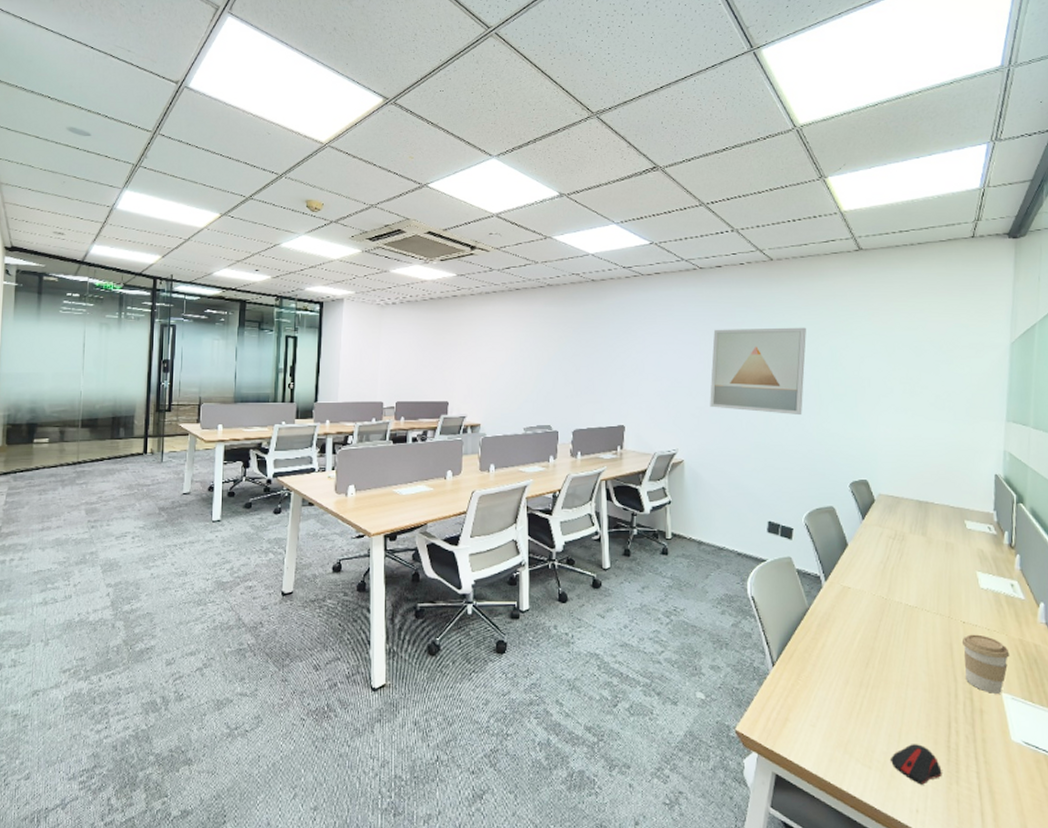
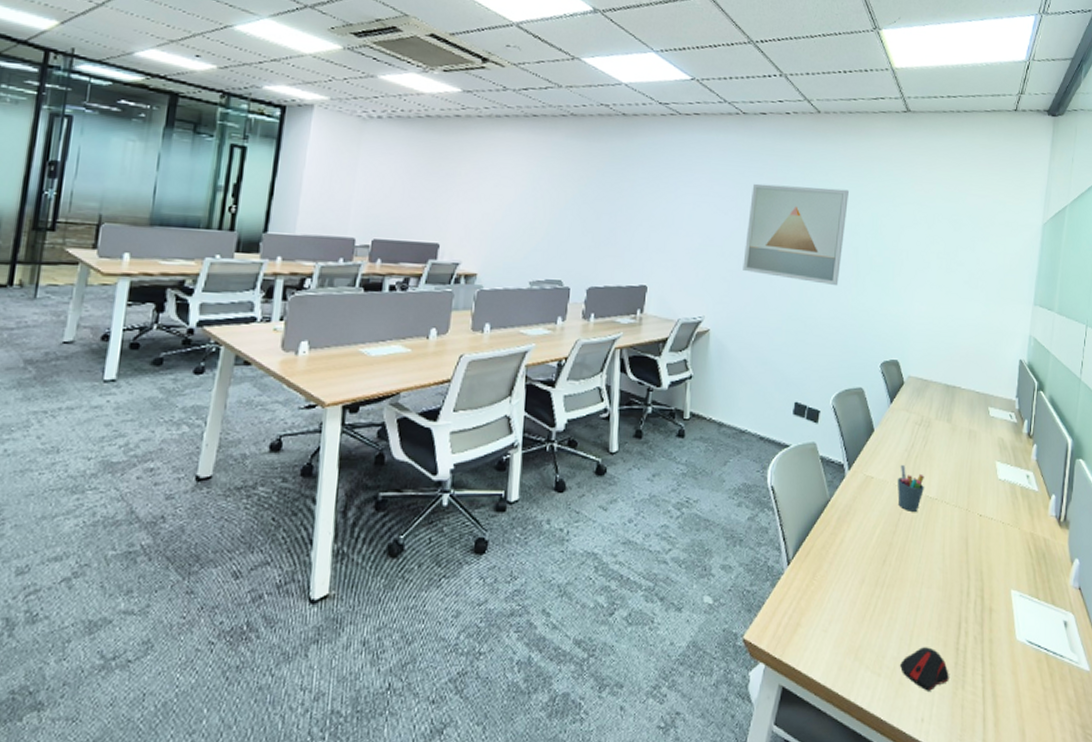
pen holder: none [874,575,903,619] -> present [897,464,924,511]
coffee cup: present [961,634,1010,694] -> none [977,528,1021,591]

